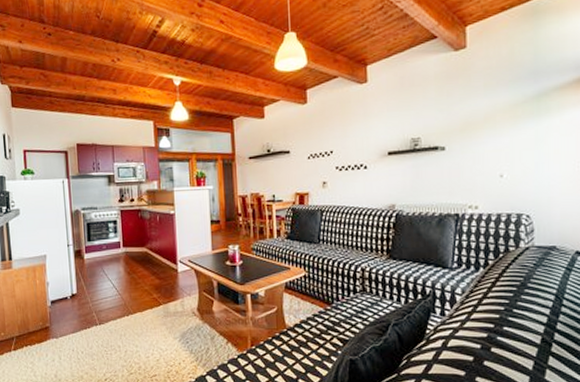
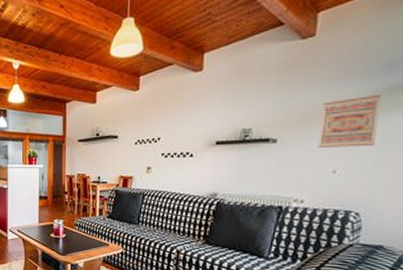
wall art: none [482,100,533,154] -> present [317,94,382,149]

